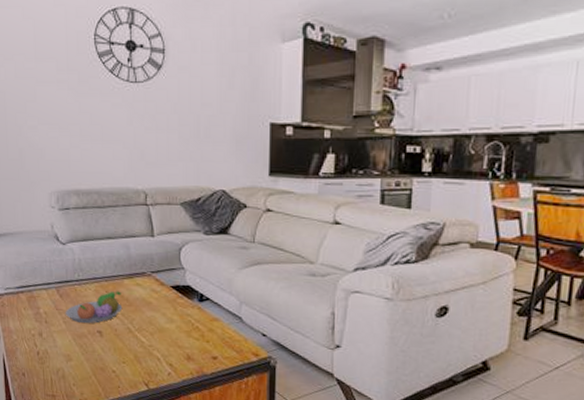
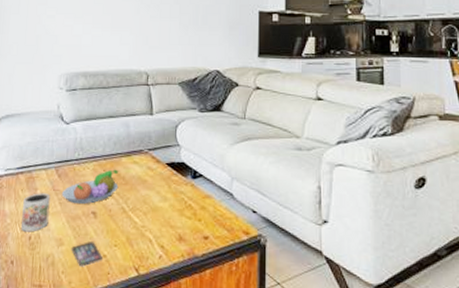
mug: none [27,311,55,348] -> present [21,193,50,232]
smartphone: none [80,358,112,381] -> present [71,242,102,267]

